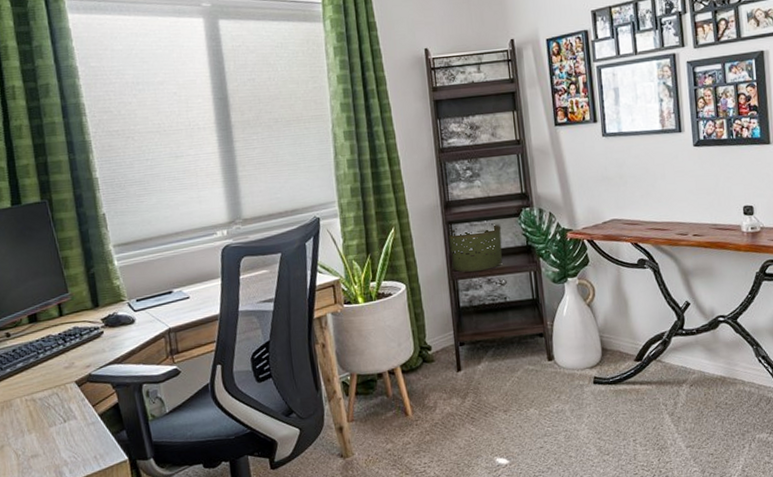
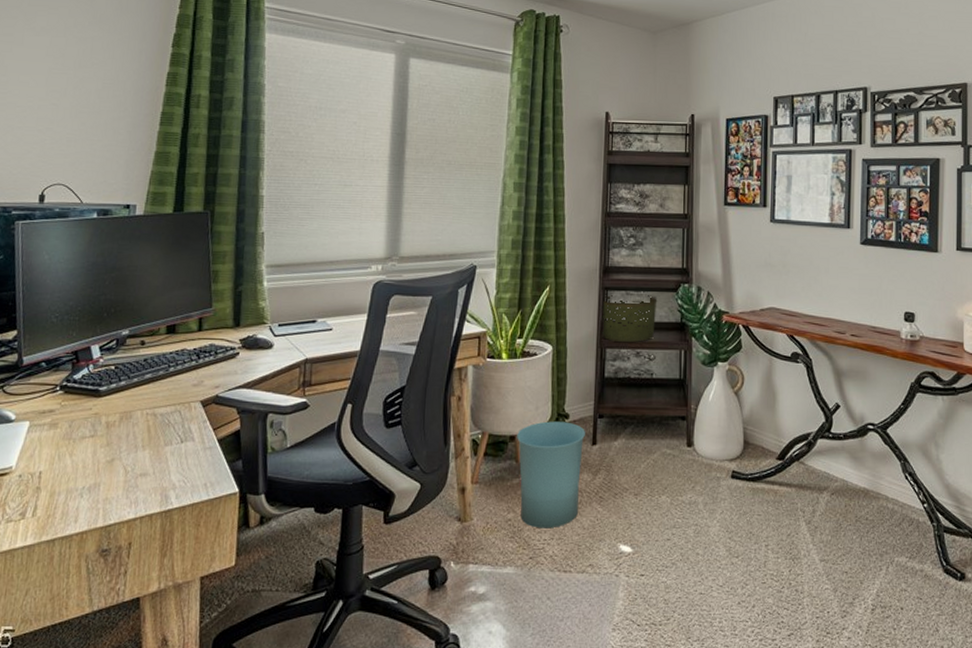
waste bin: none [384,353,453,453] -> present [517,421,585,529]

